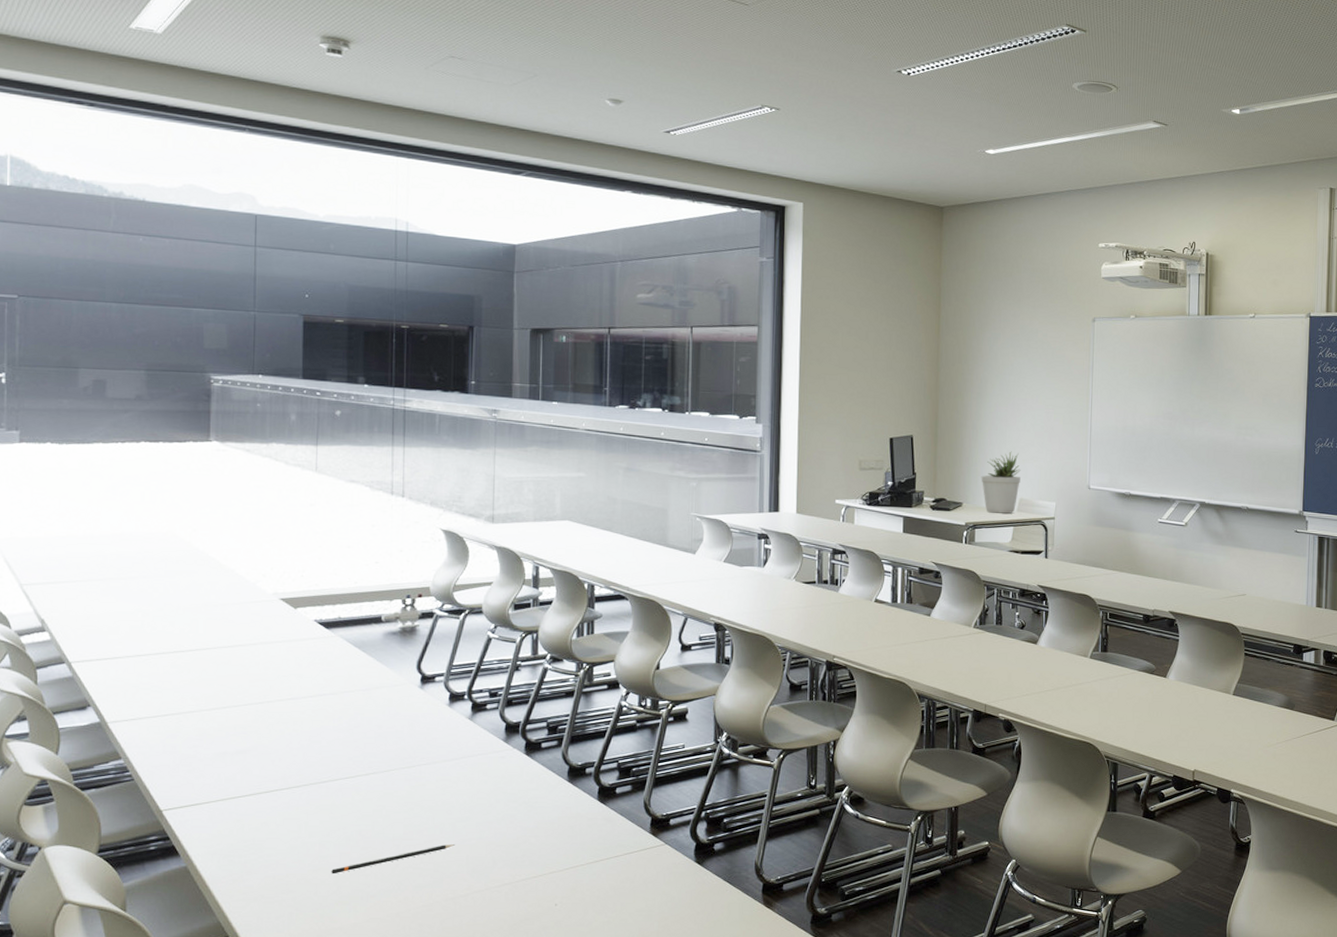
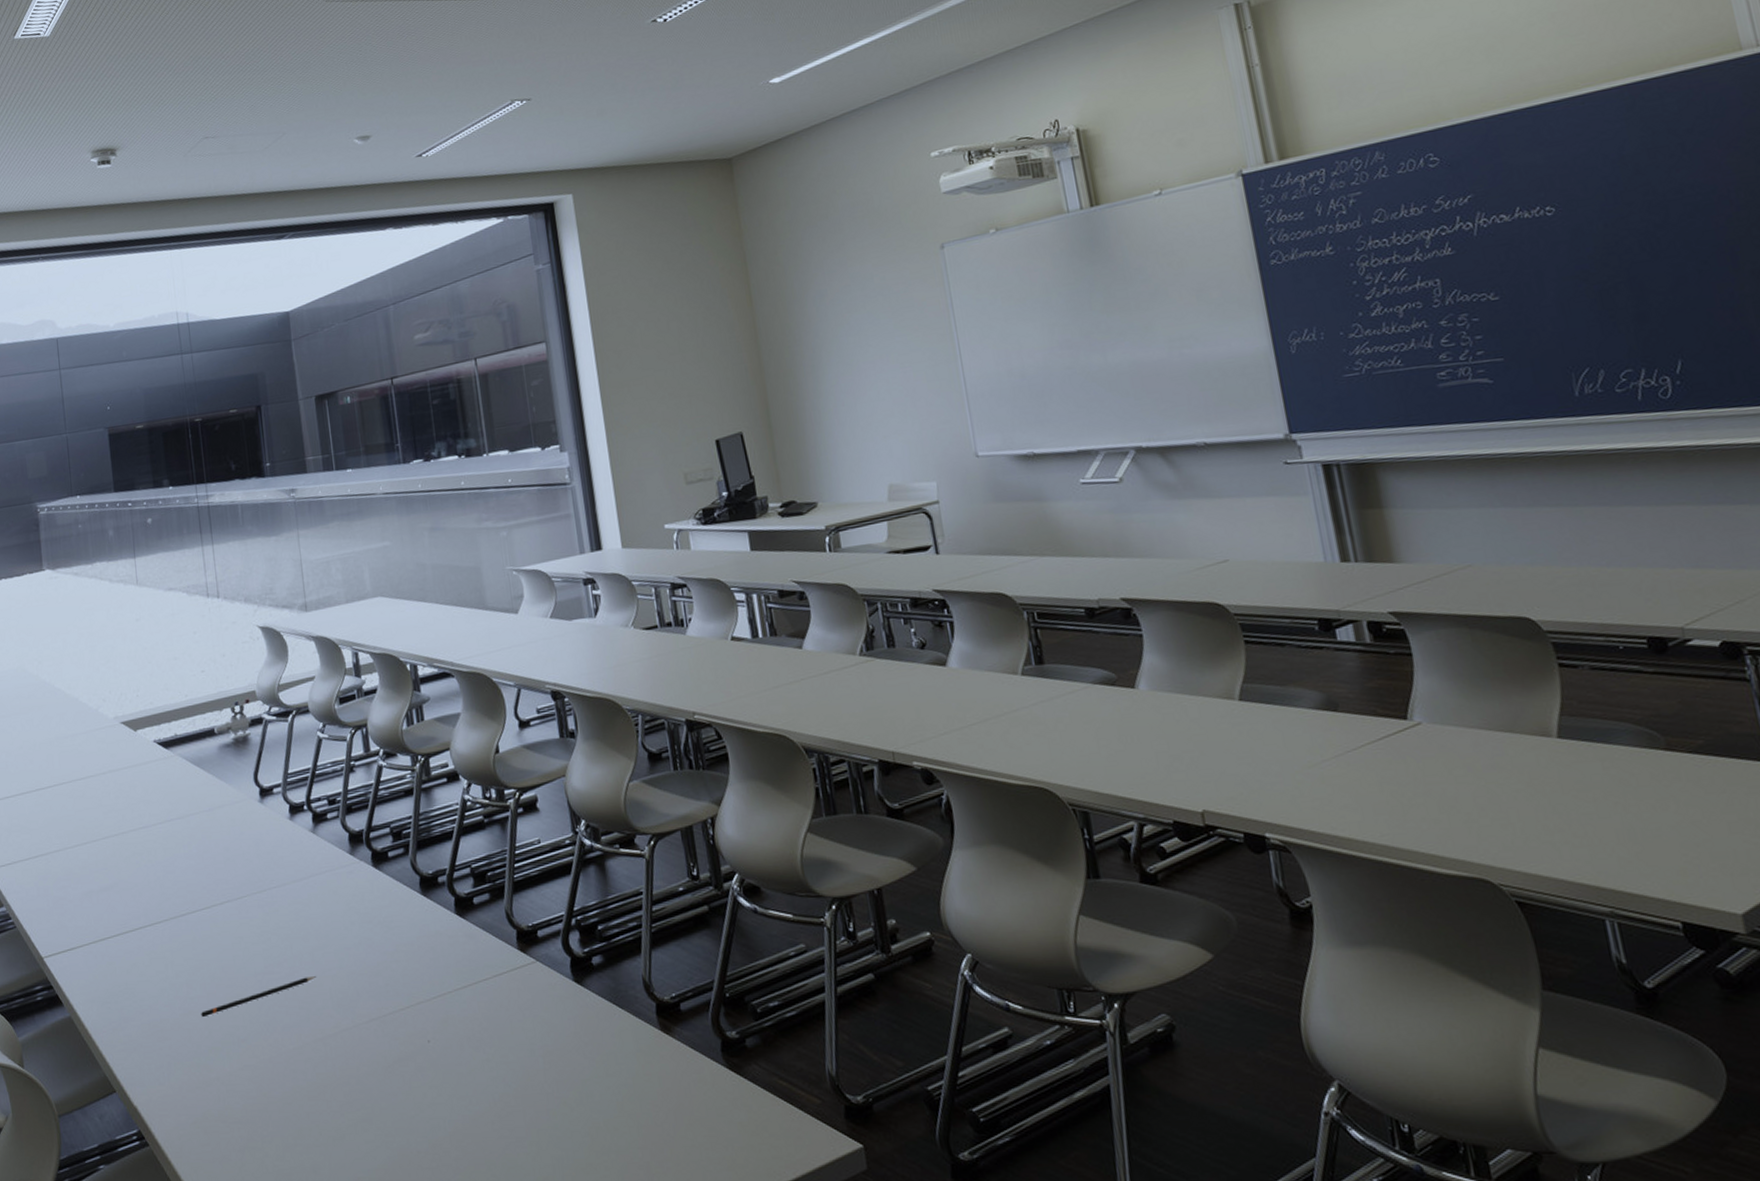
potted plant: present [981,451,1021,514] -> none [834,428,886,509]

